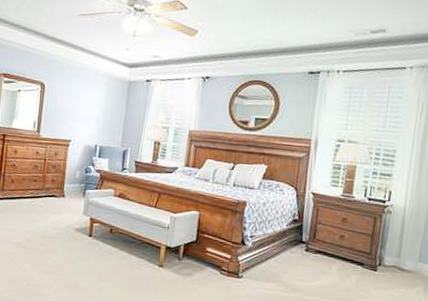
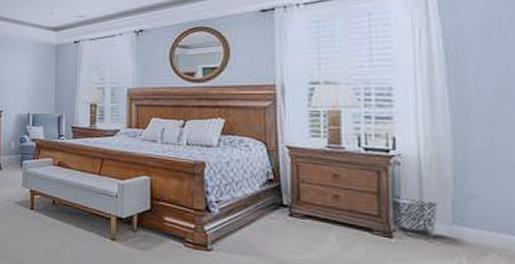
waste bin: none [379,237,412,273] -> present [389,195,438,239]

